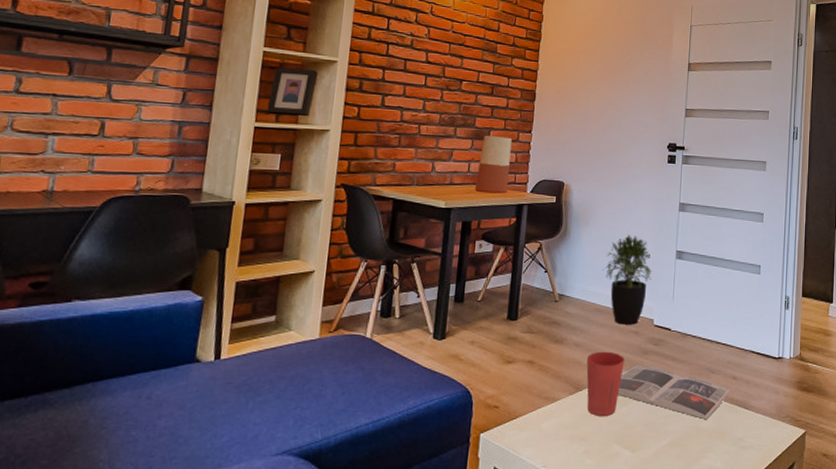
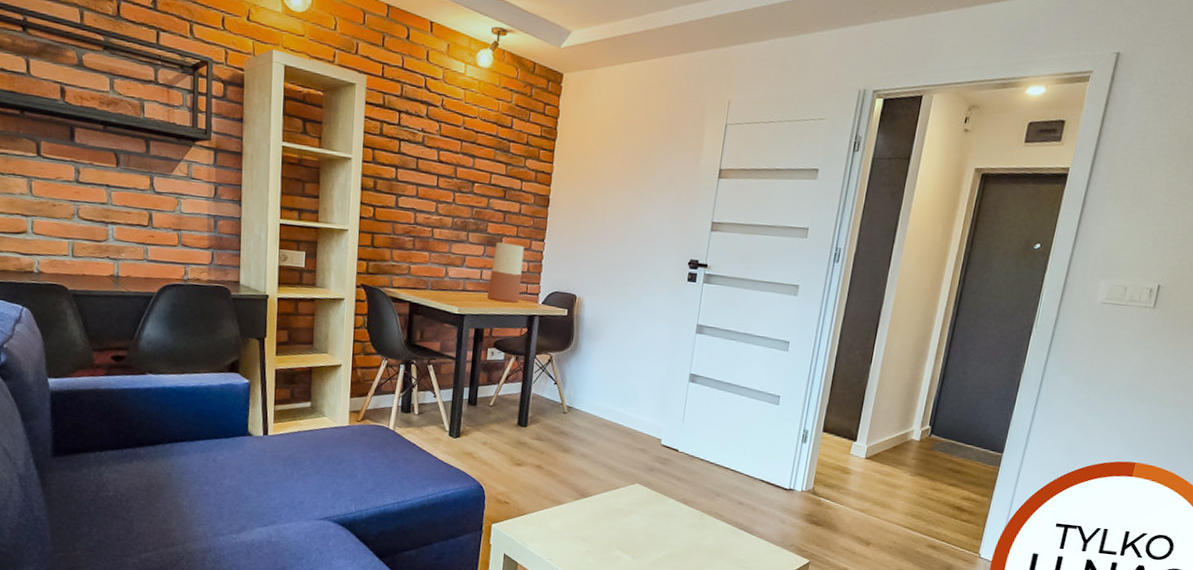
picture frame: present [267,67,318,116] -> none [290,163,334,214]
cup: present [586,351,625,416] -> none [591,464,630,523]
potted plant: present [605,234,652,325] -> none [615,353,663,442]
magazine: present [617,365,731,420] -> none [621,480,736,539]

